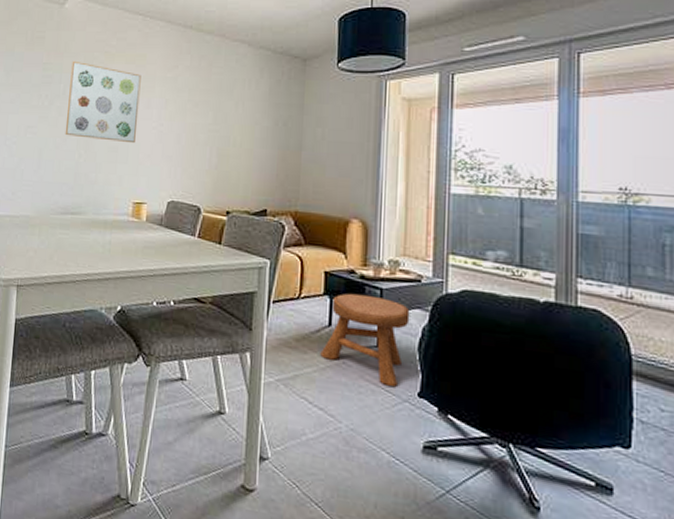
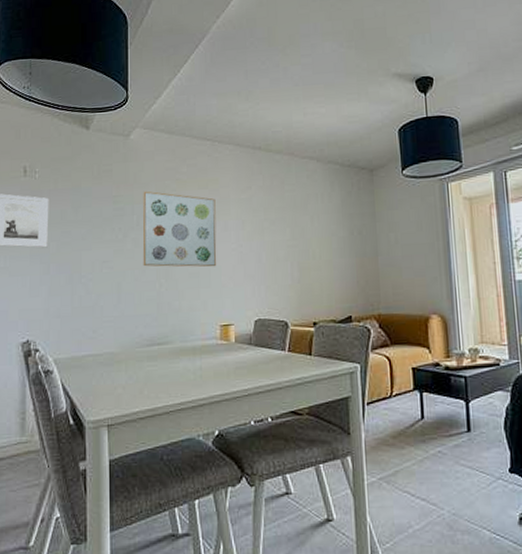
stool: present [320,293,410,387] -> none [417,384,494,467]

